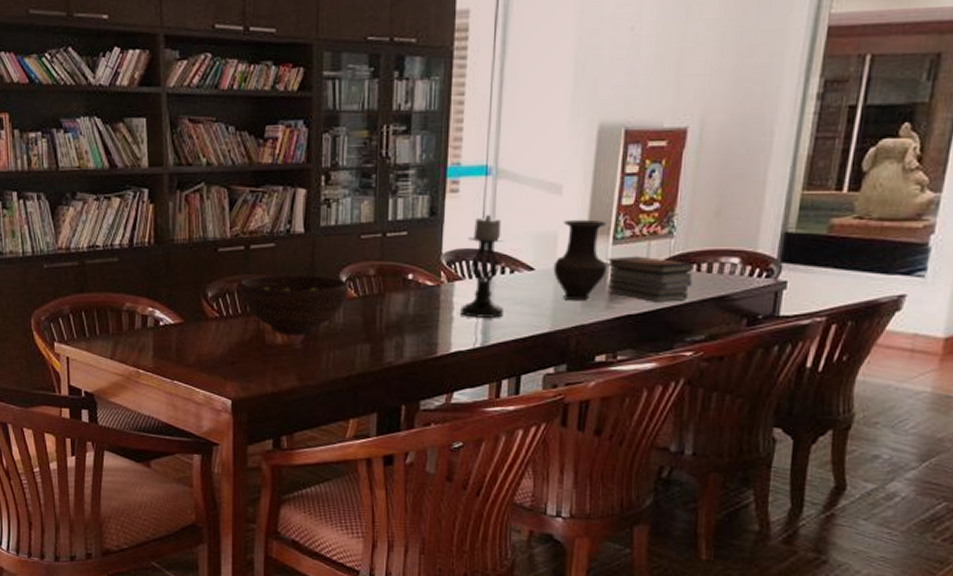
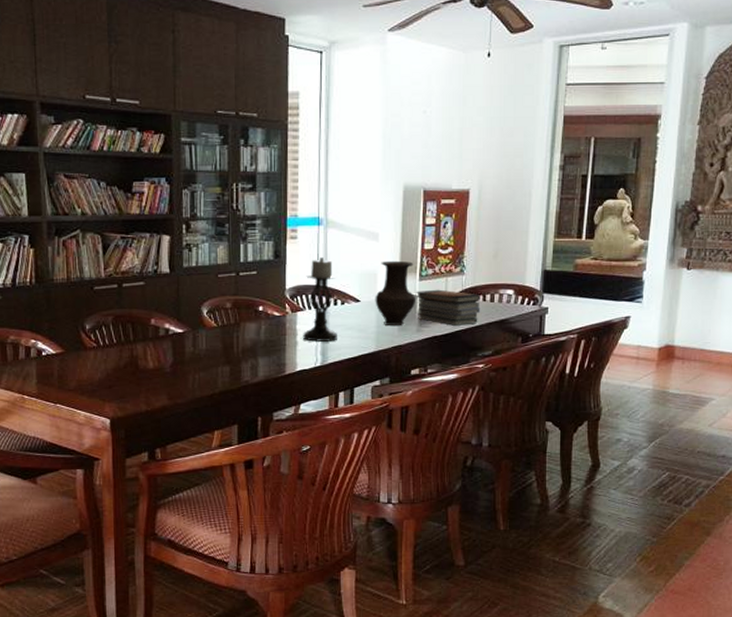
fruit bowl: present [240,274,350,335] -> none [114,308,210,360]

